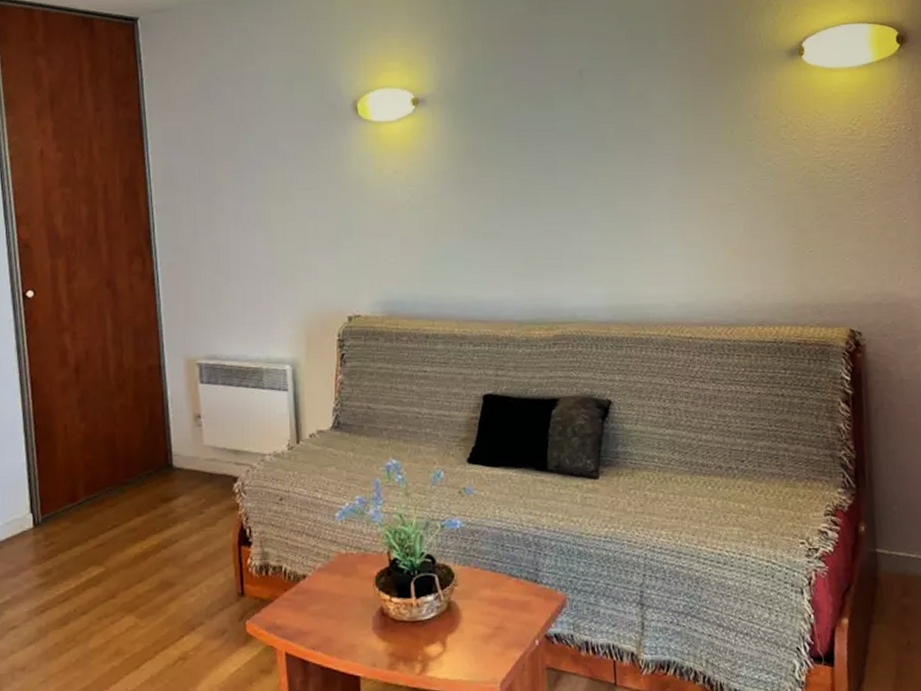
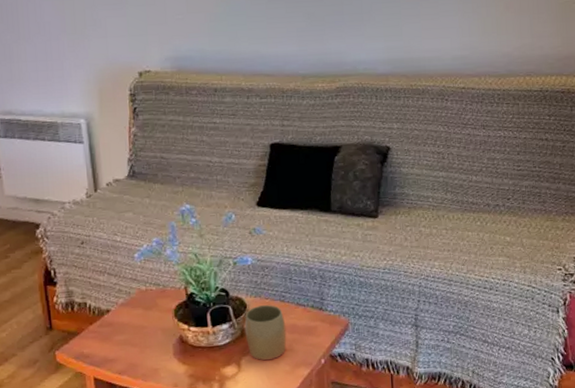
mug: none [451,575,497,639] -> present [244,305,287,360]

